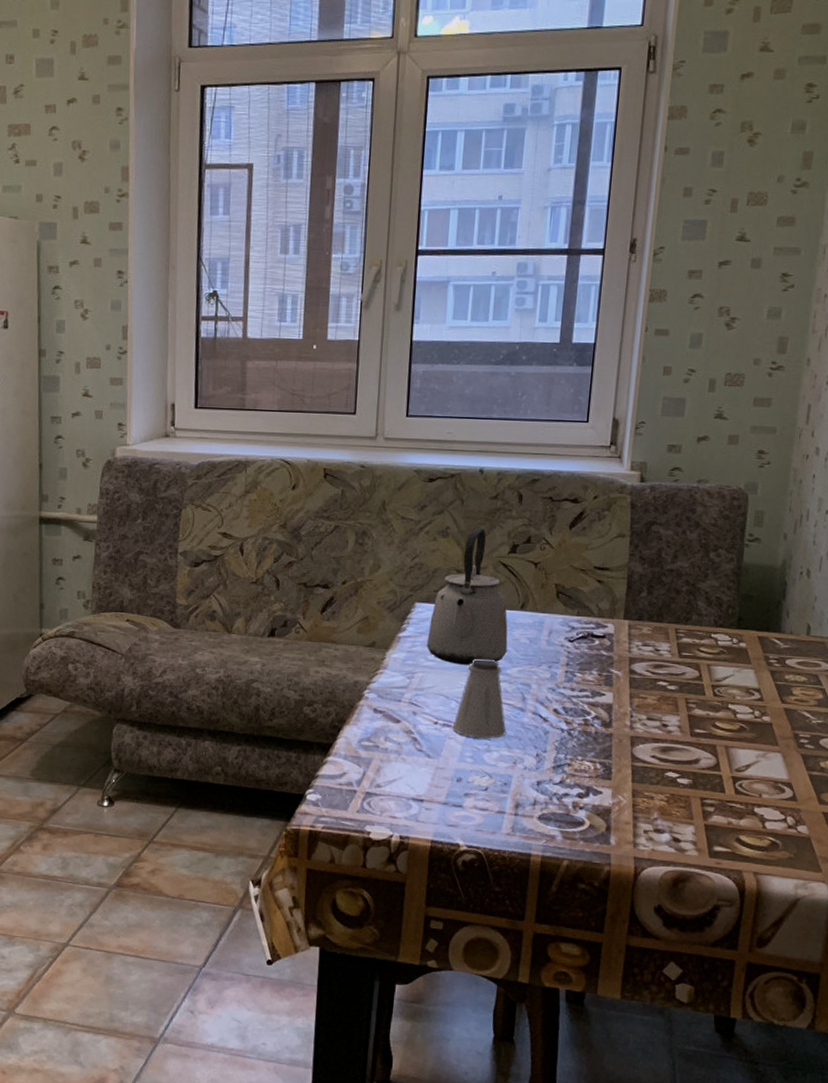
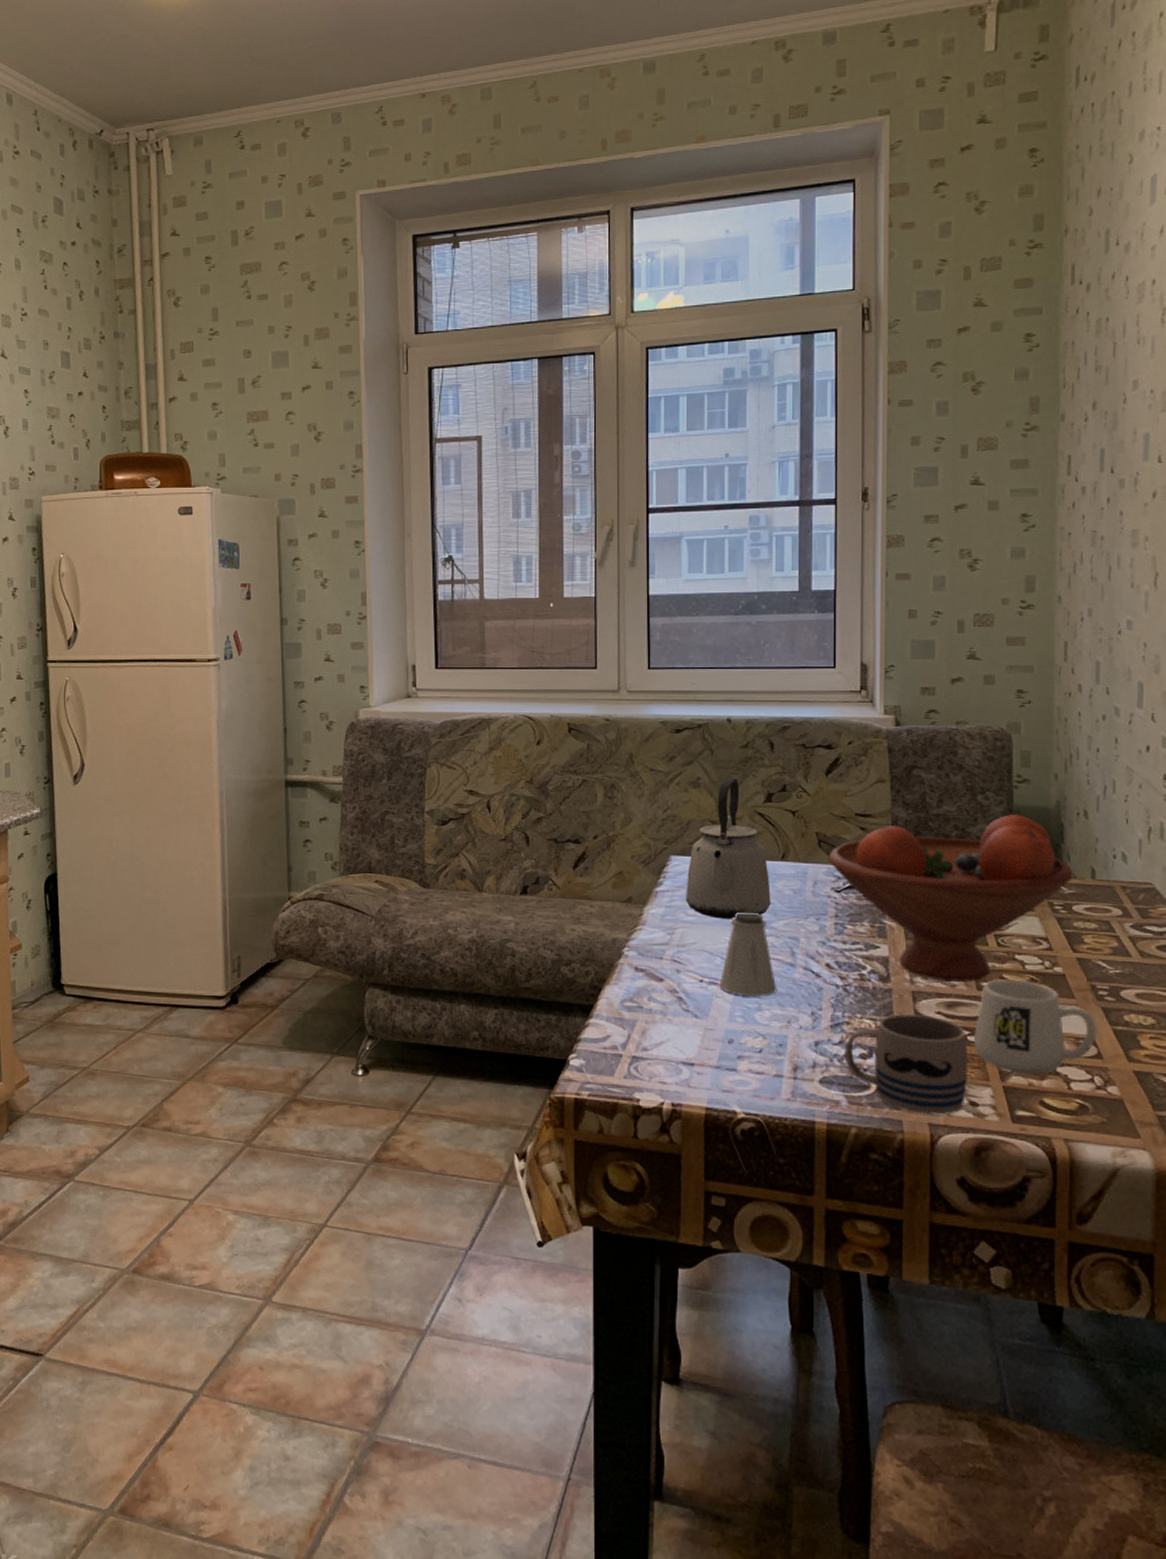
mug: none [563,757,677,850] -> present [844,1014,969,1115]
fruit bowl: none [565,572,791,729] -> present [828,814,1074,982]
mug: none [682,726,795,814] -> present [974,979,1097,1075]

